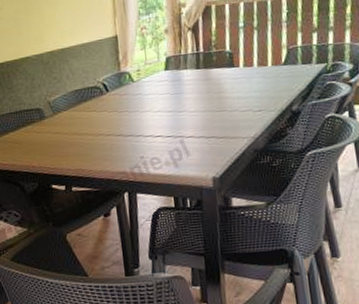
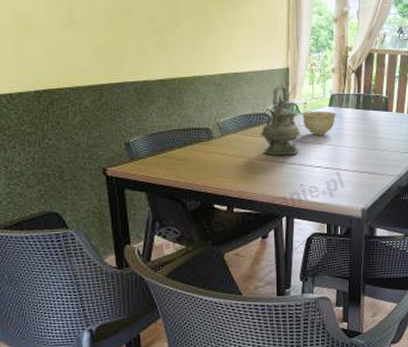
teapot: none [92,54,138,129] -> present [260,85,303,156]
bowl: none [134,75,175,103] -> present [301,111,337,136]

